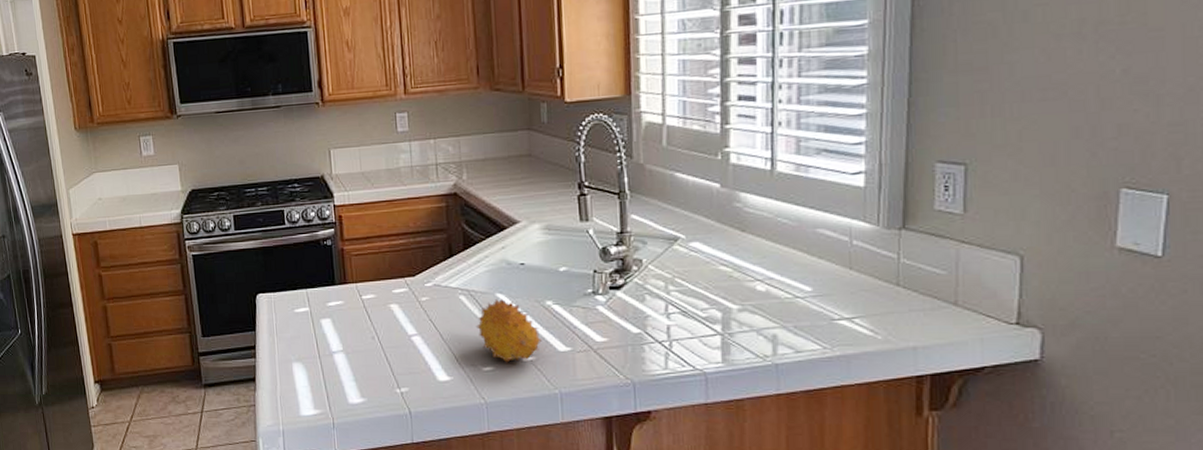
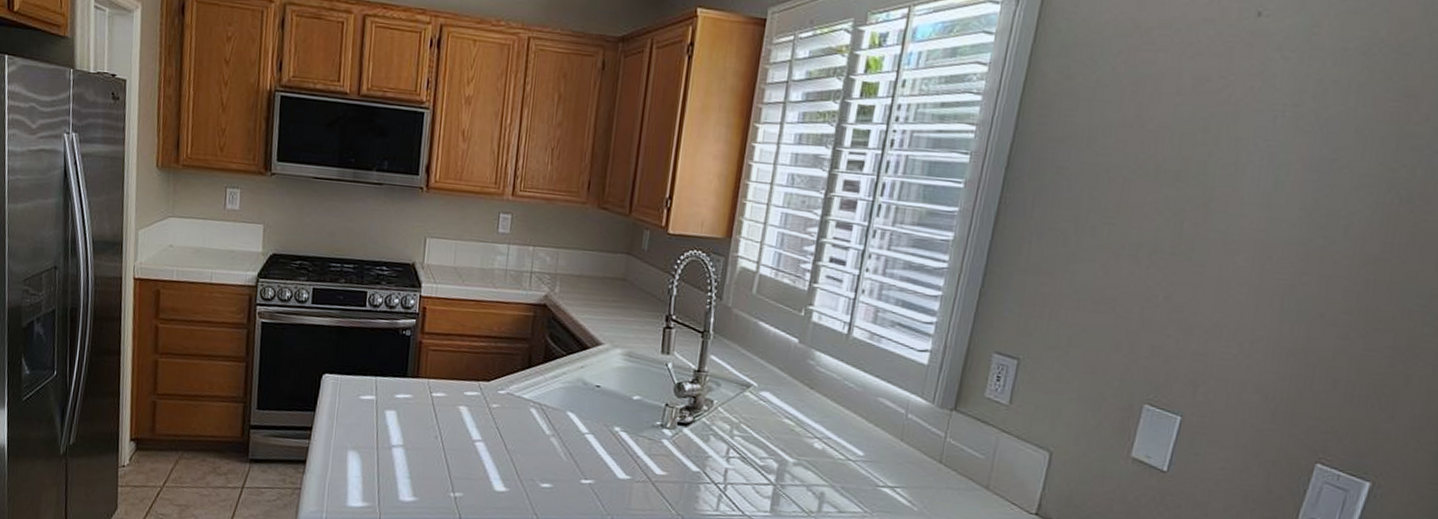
fruit: present [475,299,542,363] -> none [541,417,603,483]

